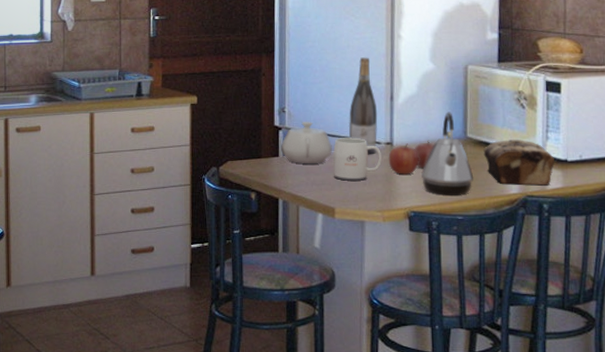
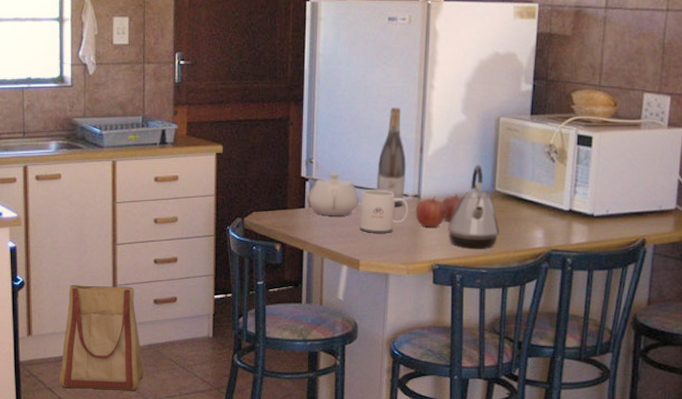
shopping bag: none [37,235,121,342] -> present [59,285,143,390]
bread loaf: present [483,139,554,186] -> none [511,192,581,240]

